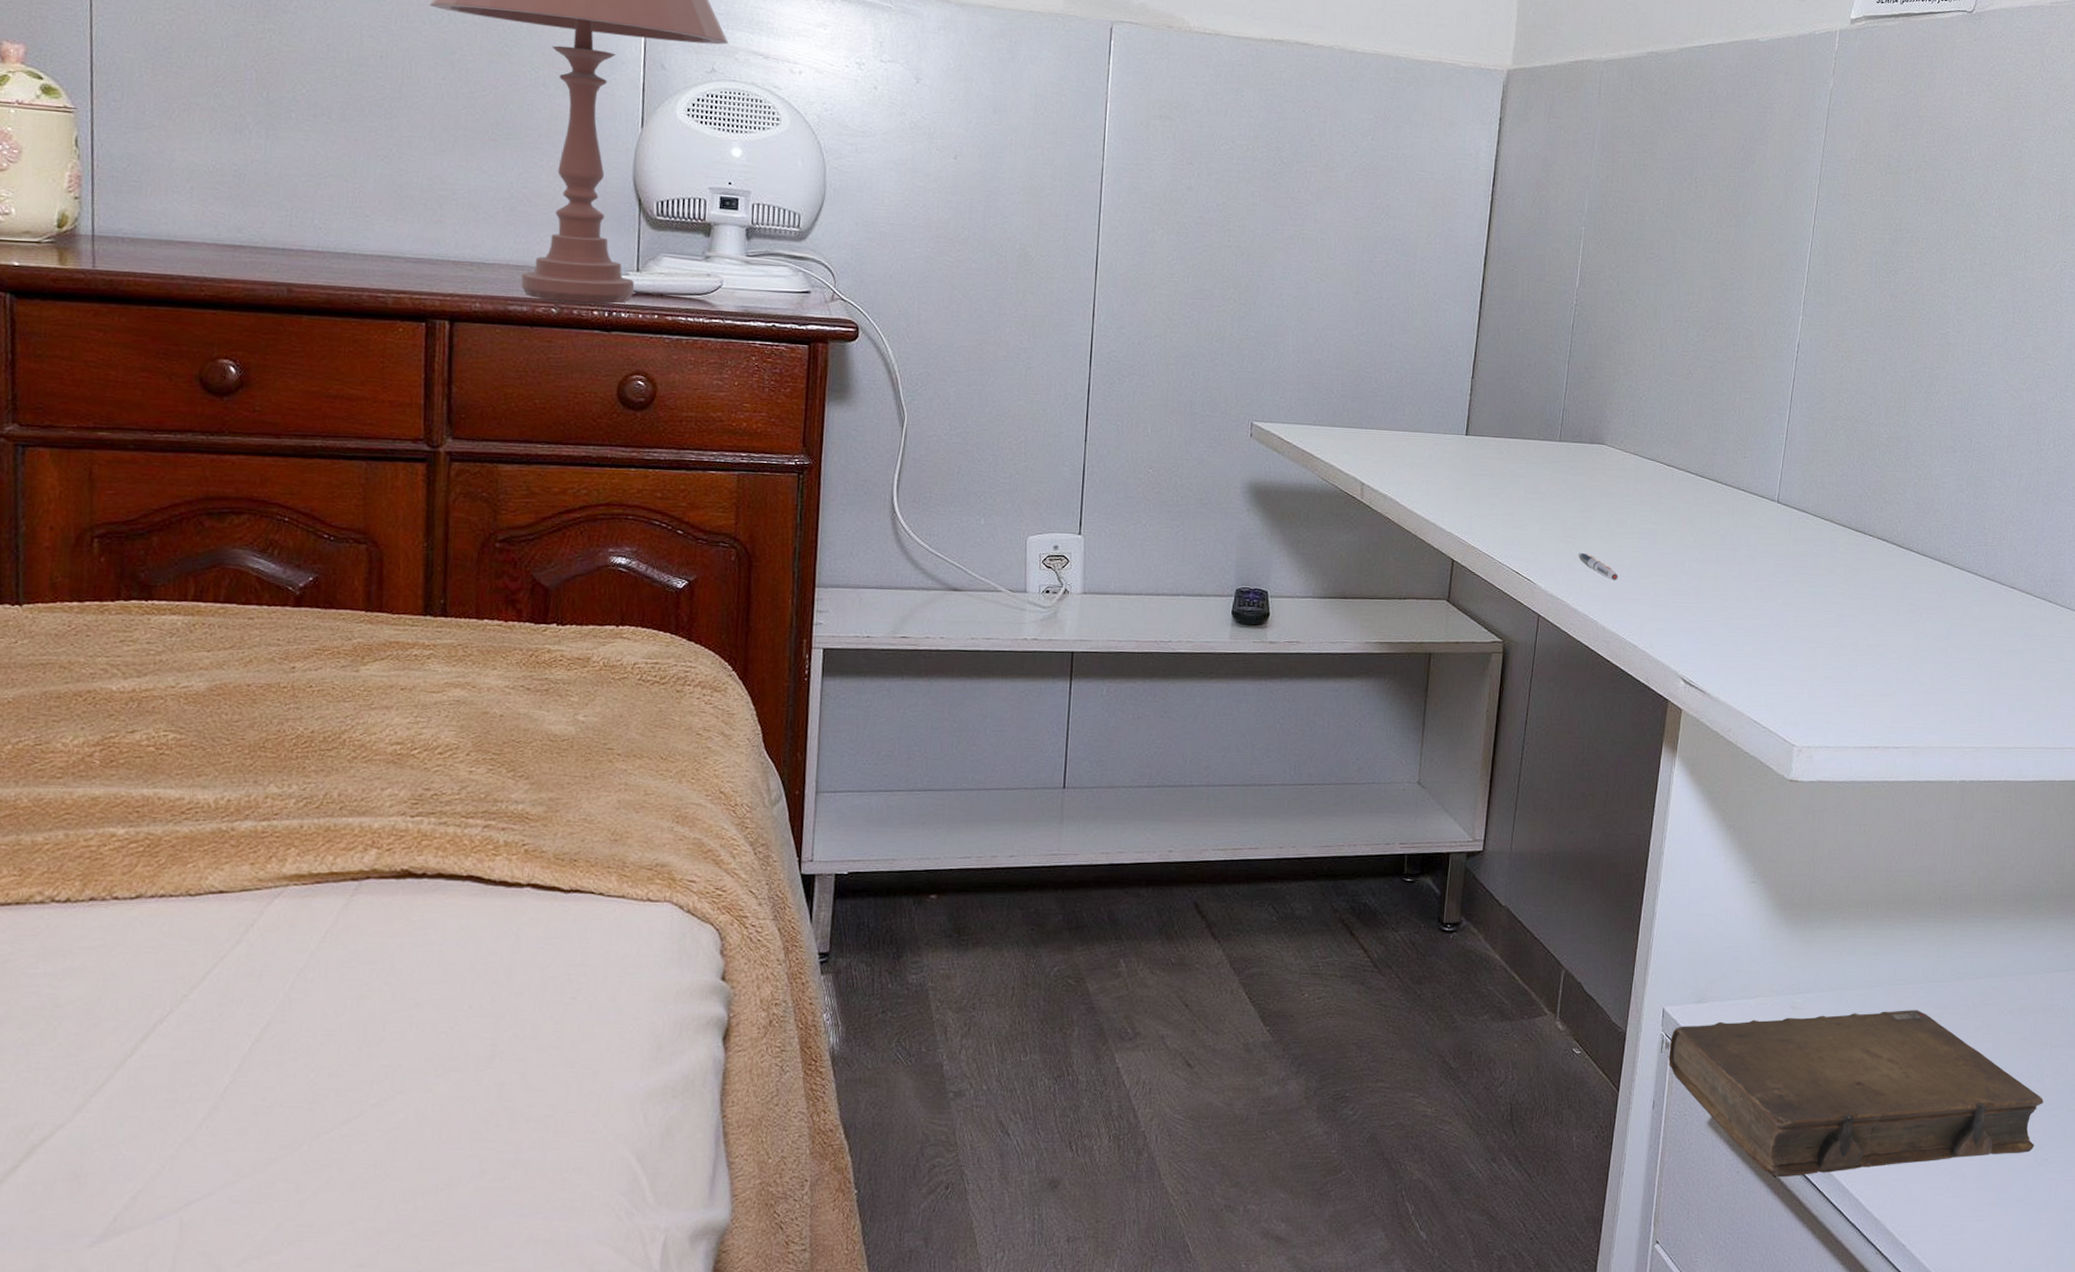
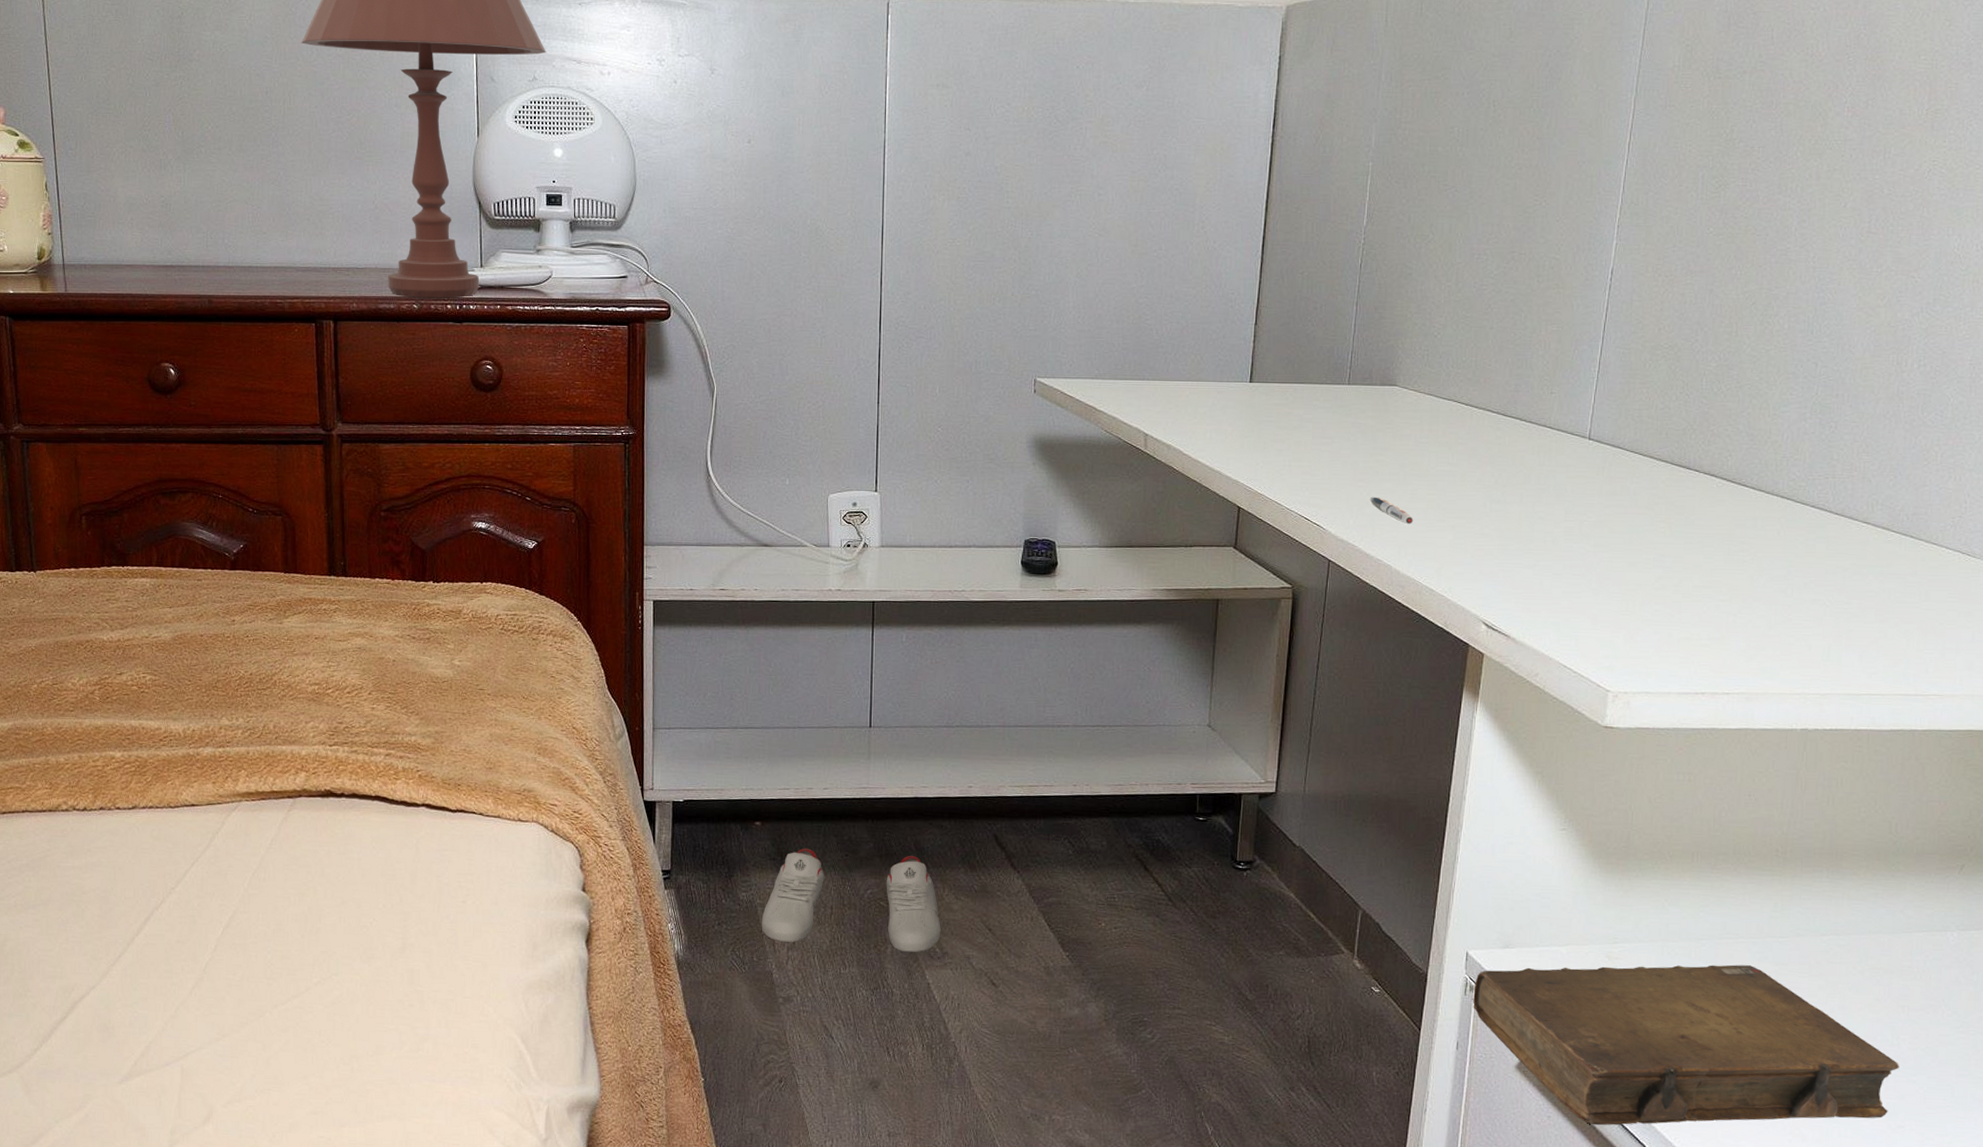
shoe: none [932,922,1134,1035] -> present [761,848,941,953]

